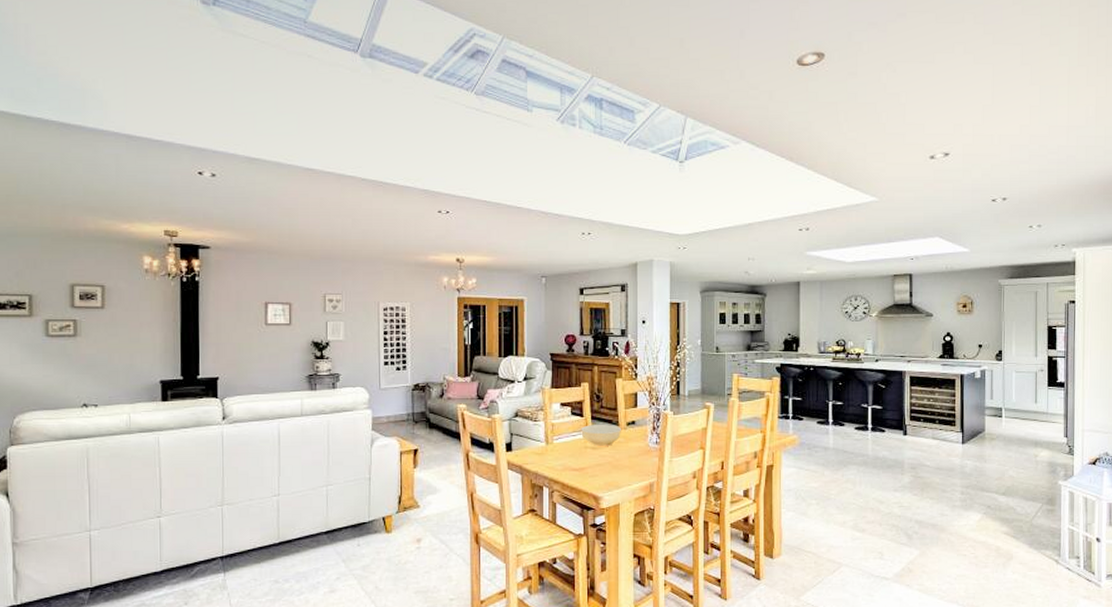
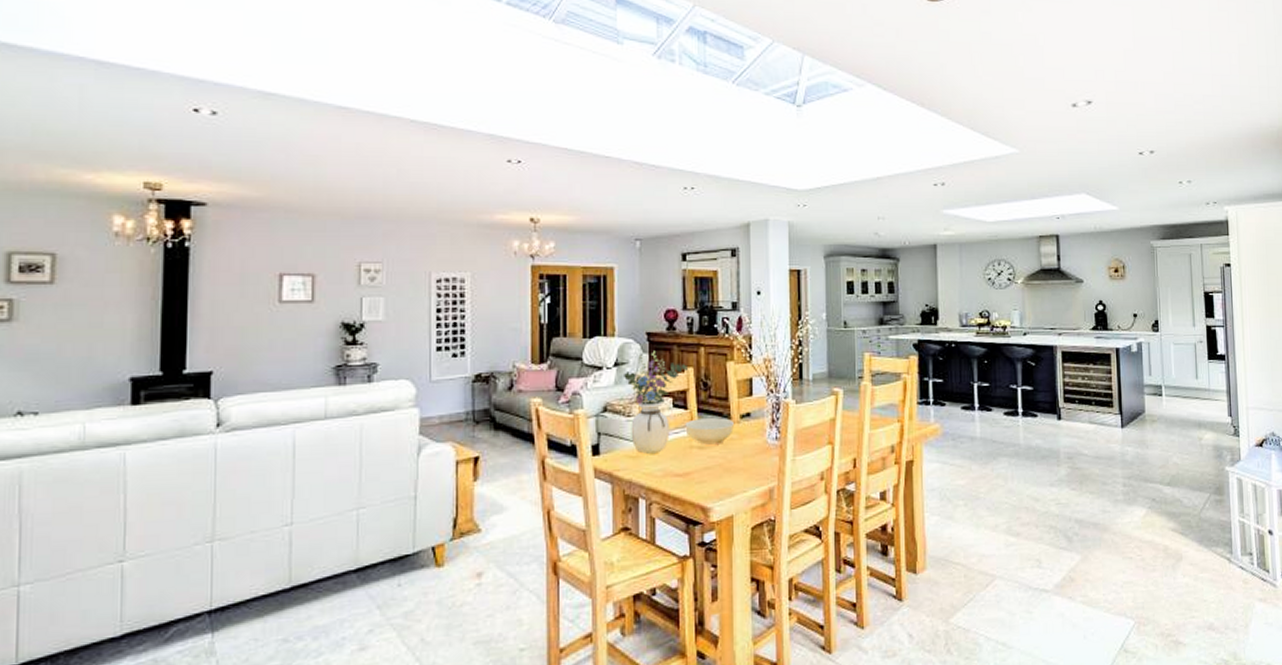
bouquet: none [532,368,585,453] -> present [624,351,689,456]

